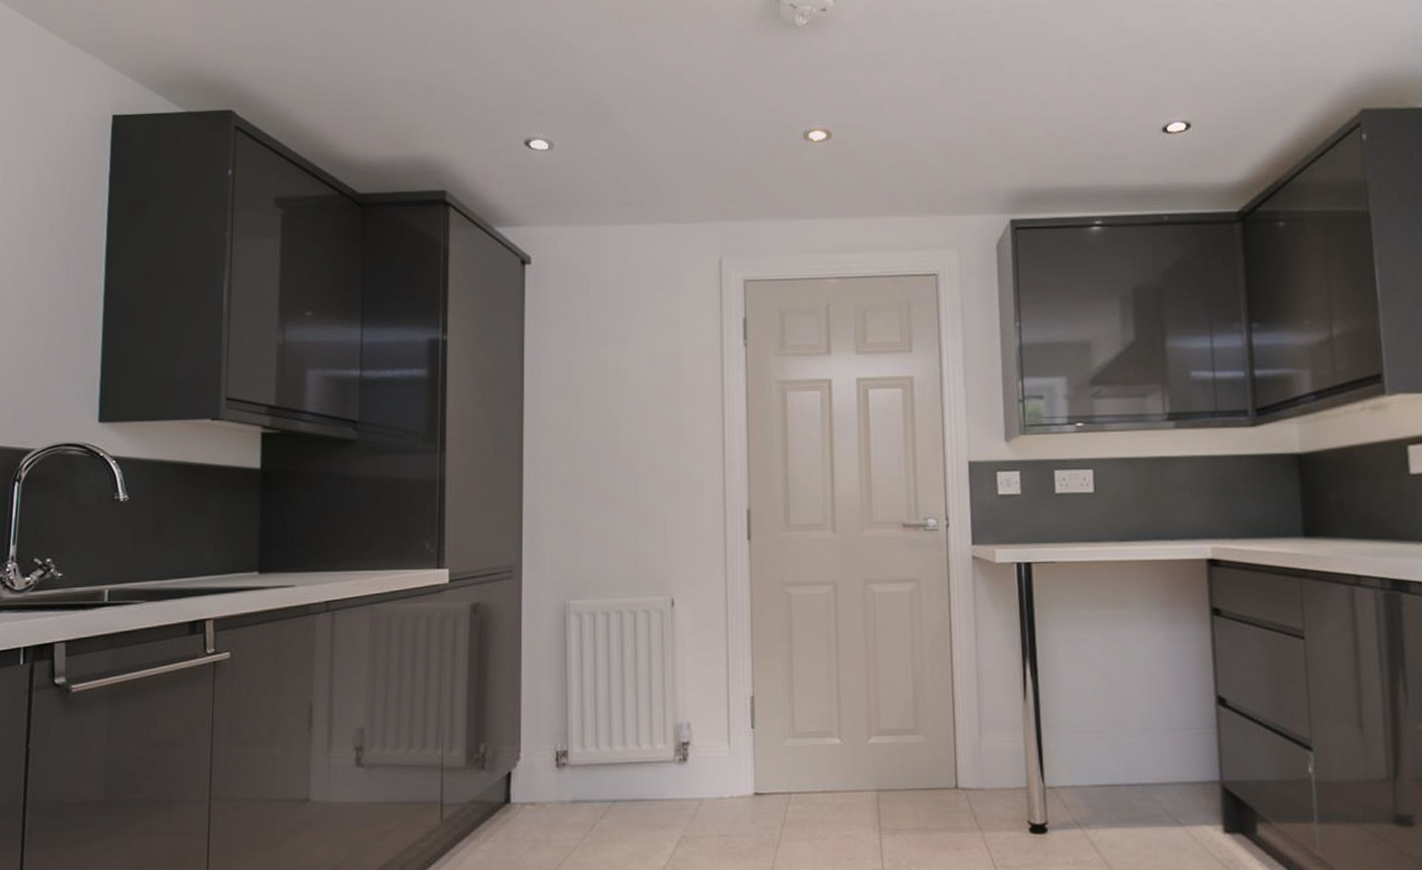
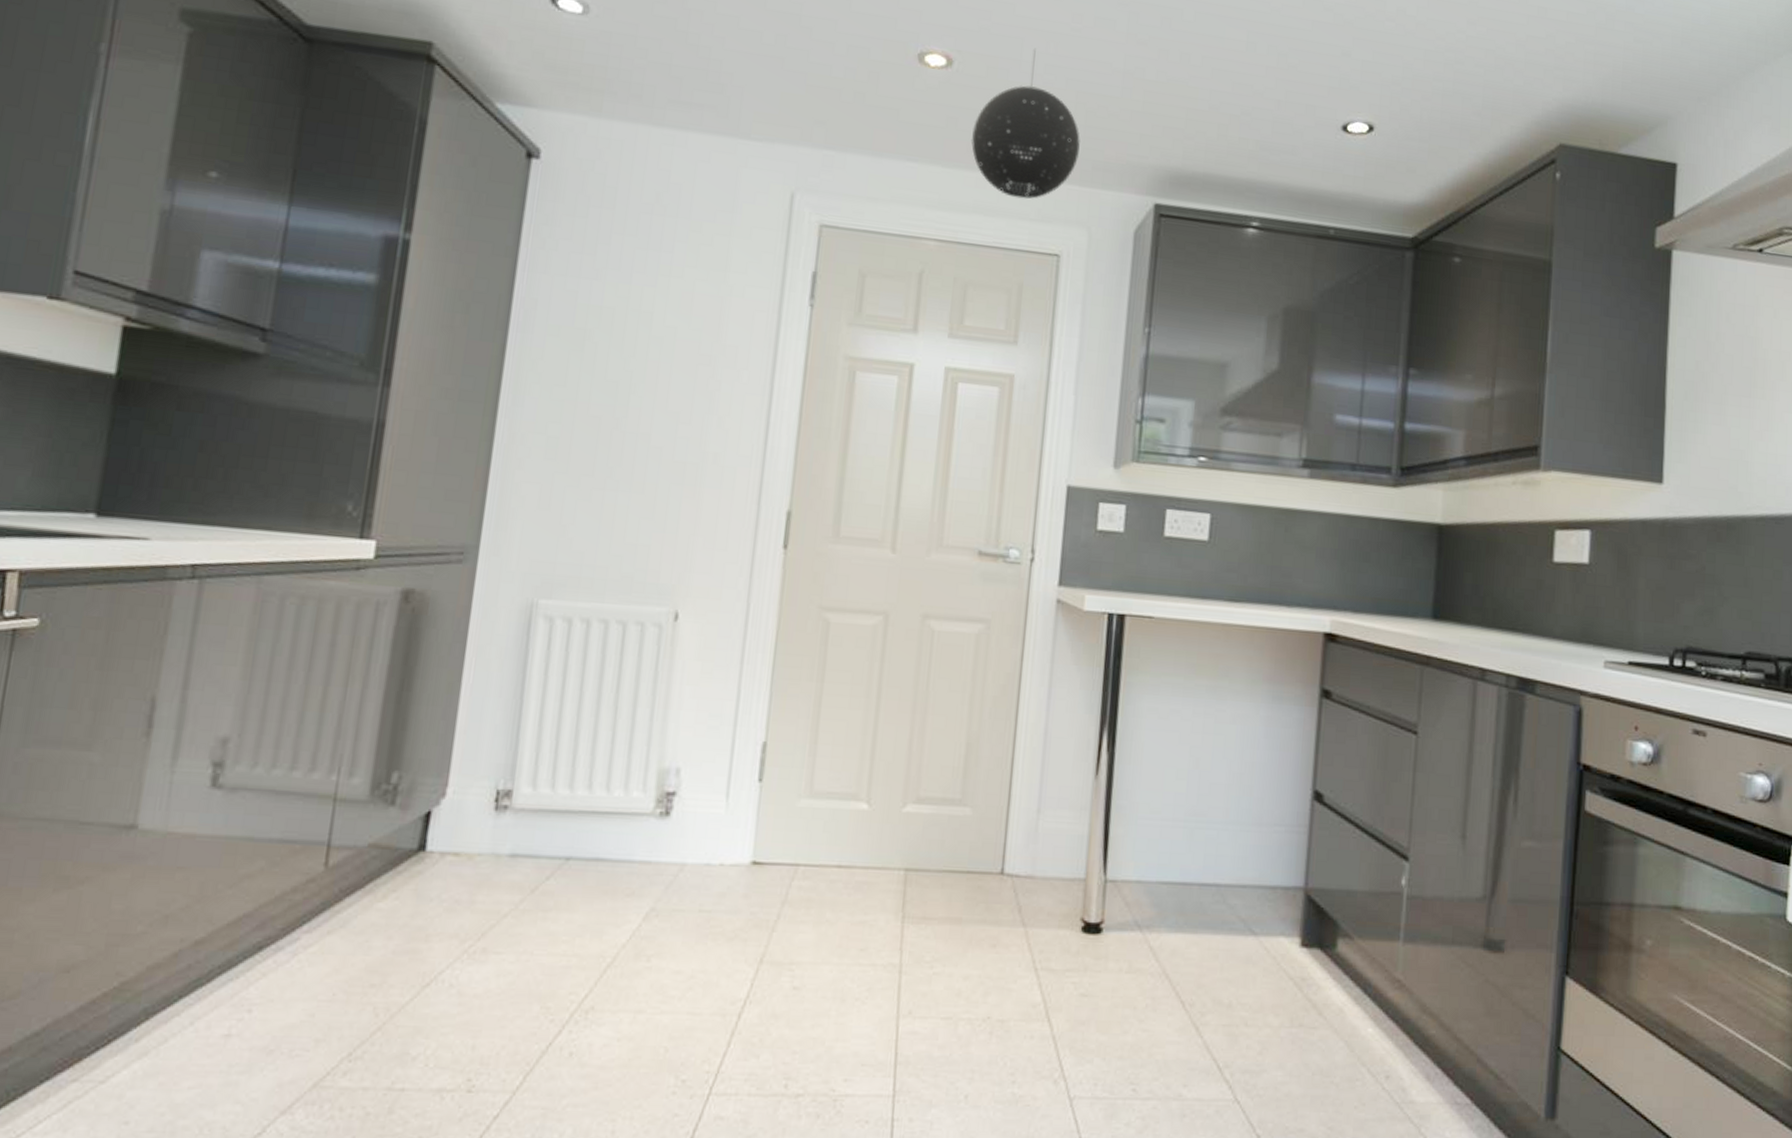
pendant light: none [853,111,942,234] -> present [970,48,1080,200]

